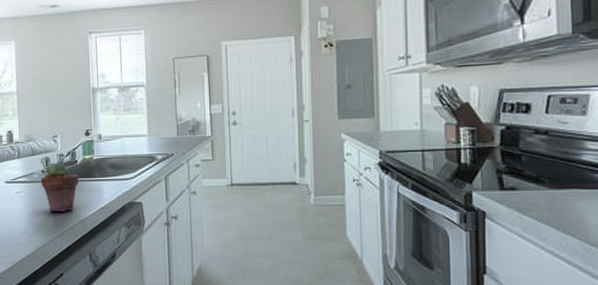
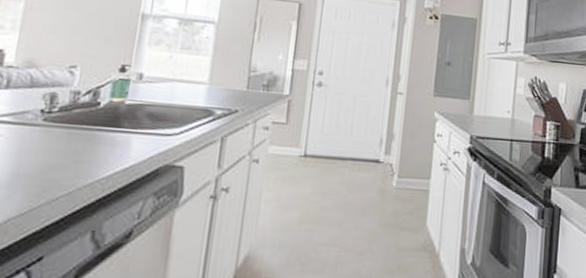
potted succulent: present [41,161,79,212] -> none [35,100,98,170]

